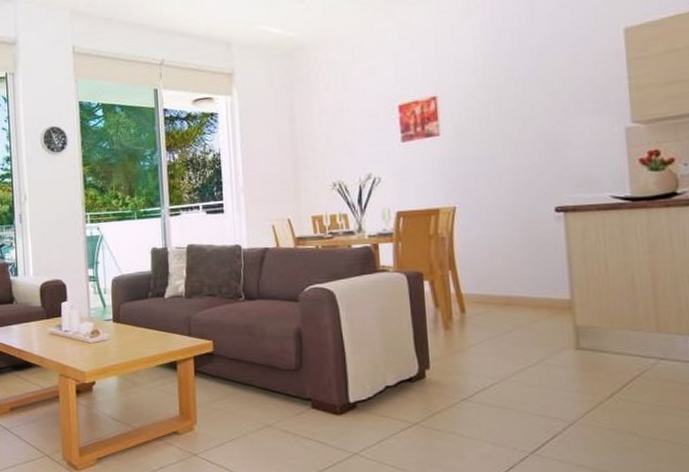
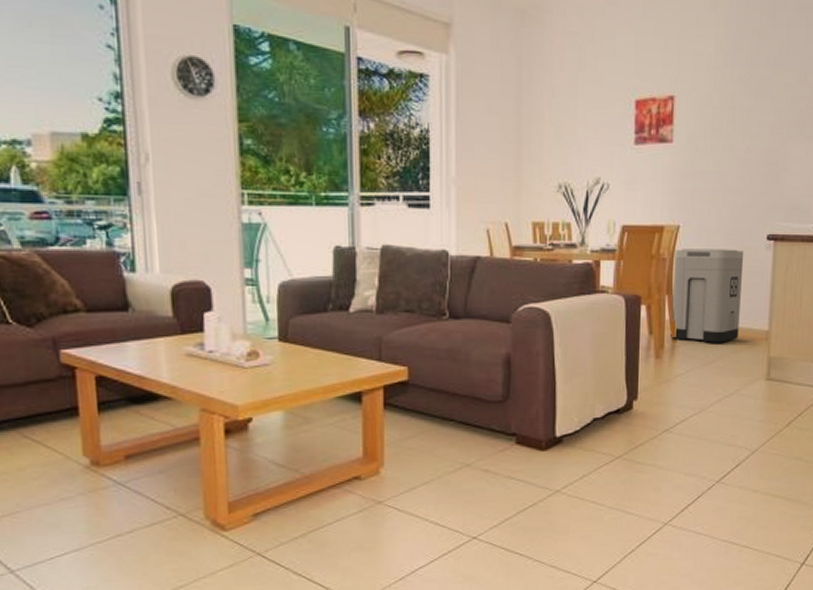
trash can: none [454,223,536,314] -> present [670,249,744,343]

